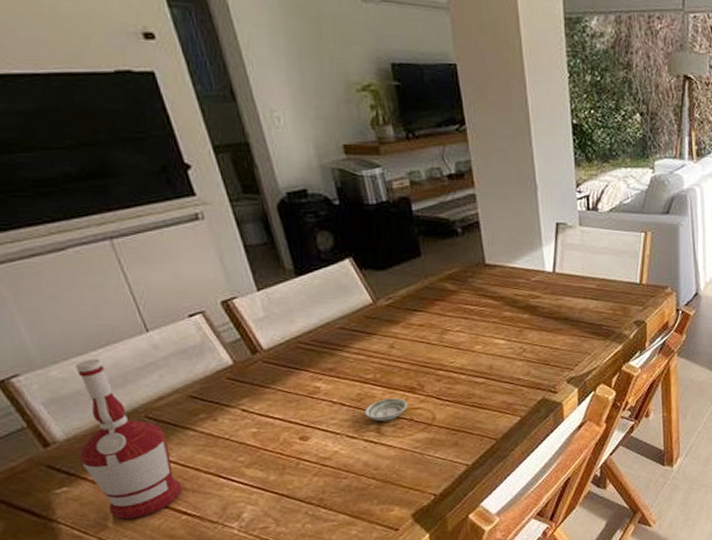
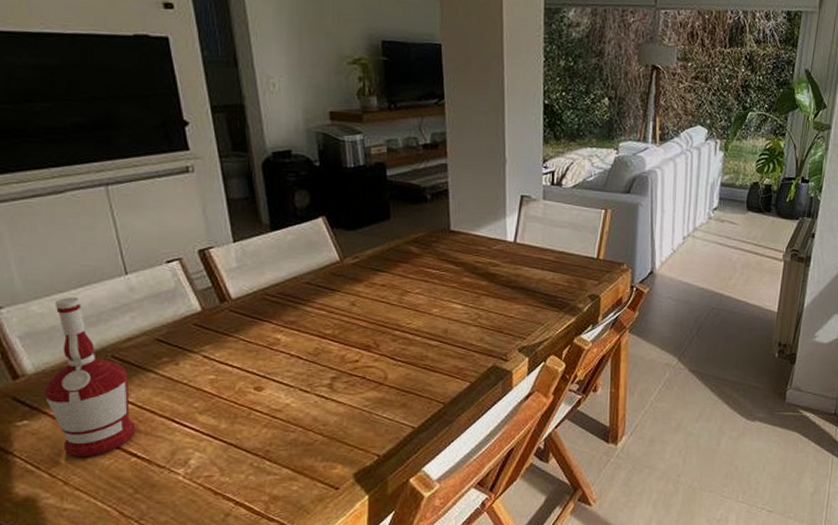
saucer: present [364,398,408,422] -> none [320,355,363,377]

